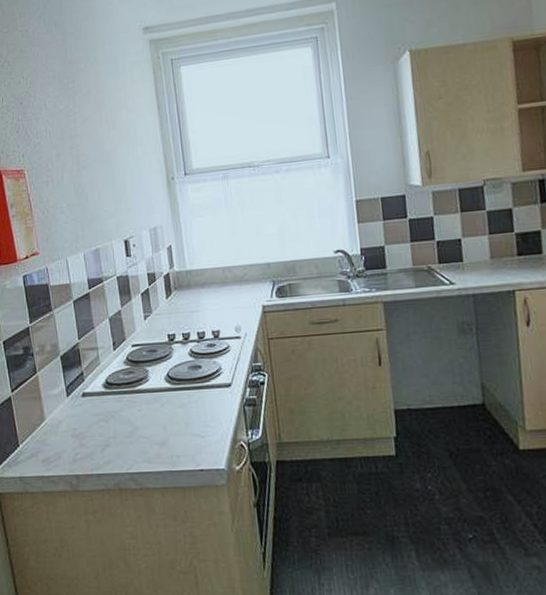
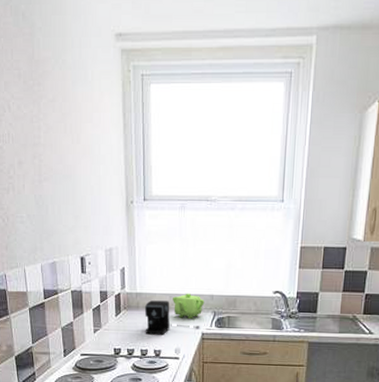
coffee maker: none [196,275,260,315] -> present [144,300,200,335]
teapot: none [226,264,261,293] -> present [173,293,205,320]

